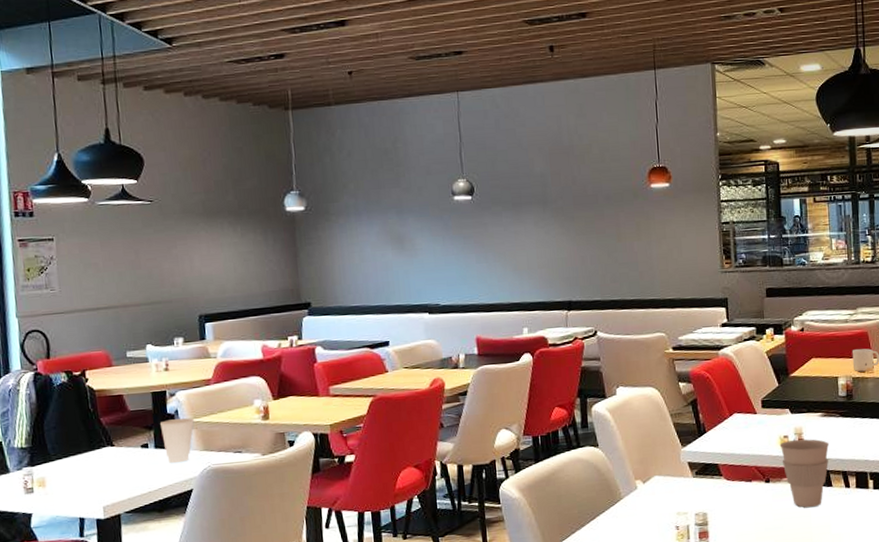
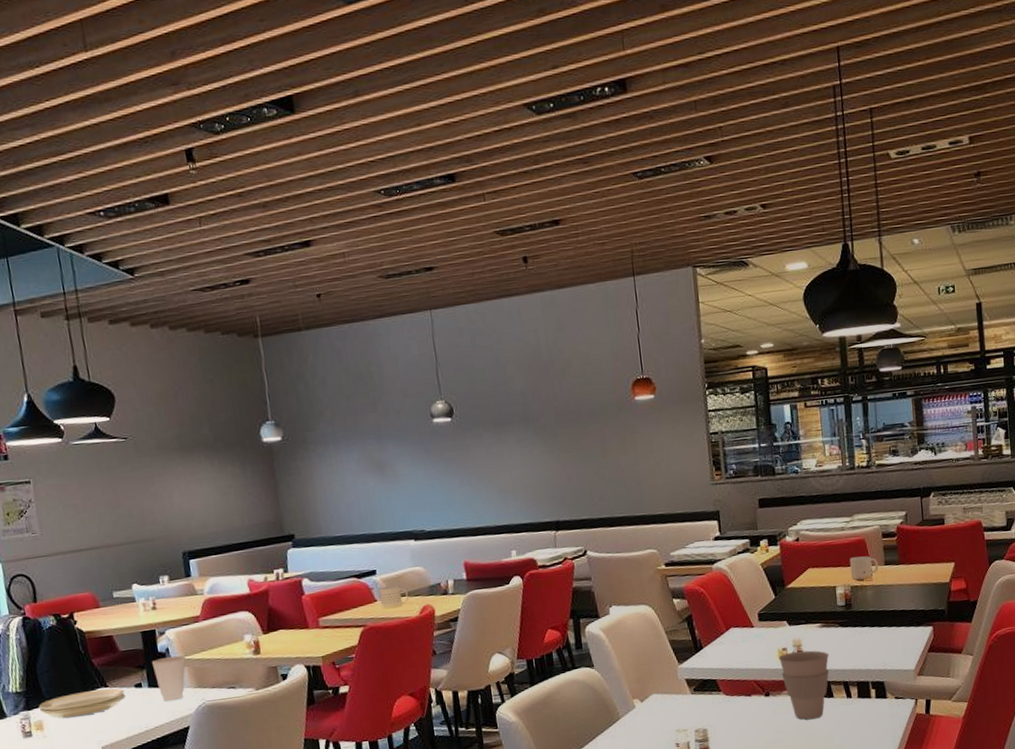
plate: none [42,447,132,476] -> present [38,688,126,719]
mug: none [390,357,420,381] -> present [378,585,409,610]

